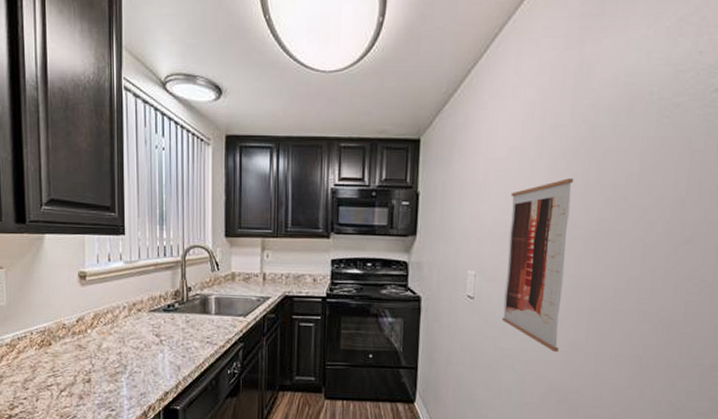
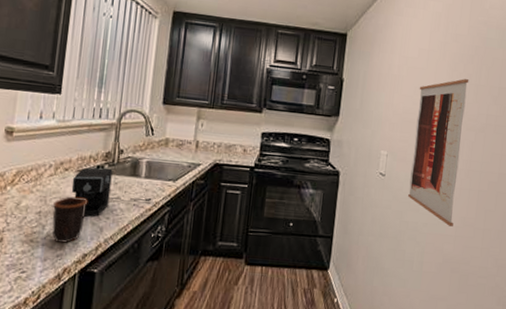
mug: none [132,336,163,382] -> present [51,196,88,243]
coffee maker: none [146,307,225,356] -> present [71,168,152,217]

